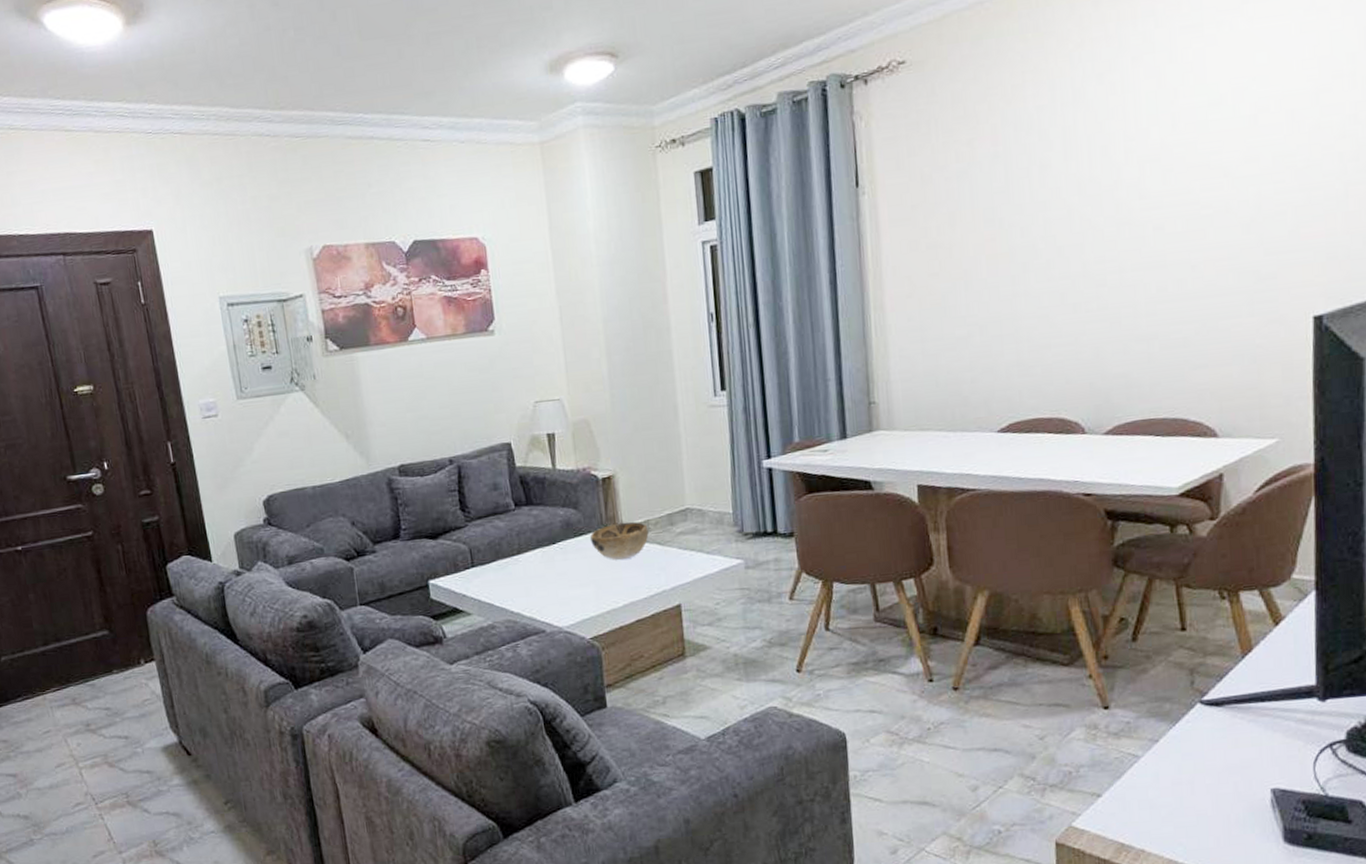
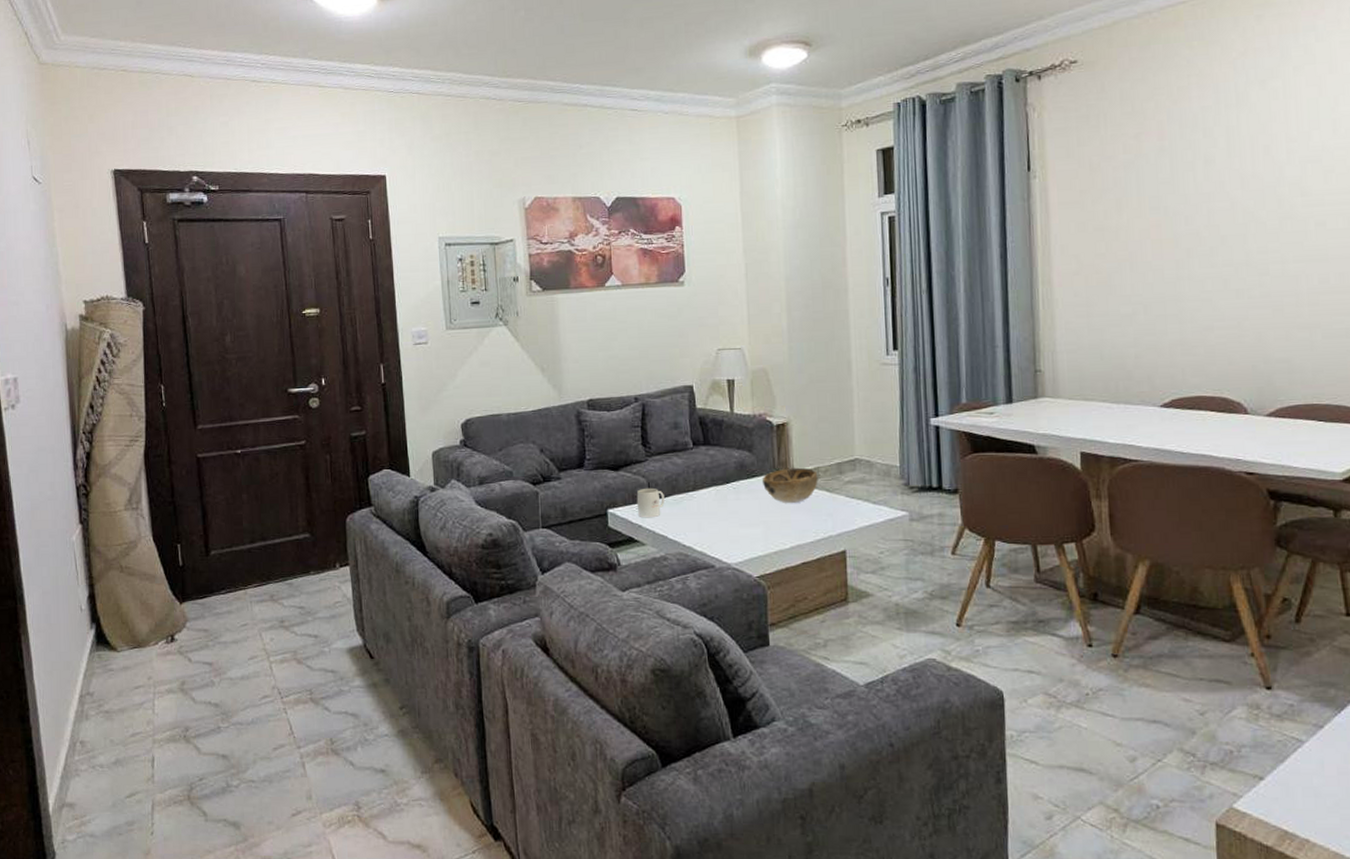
mug: none [458,554,489,587] -> present [636,487,665,518]

